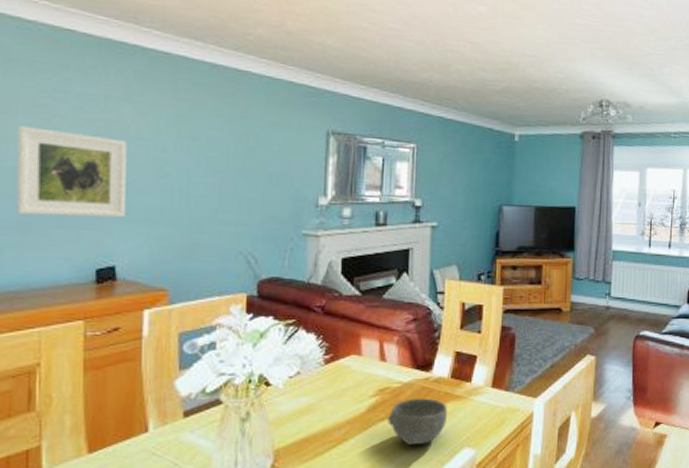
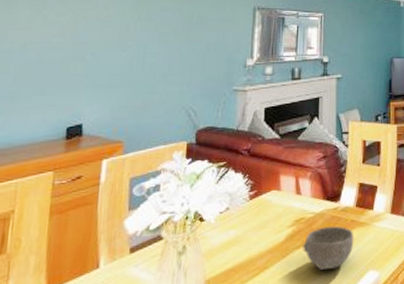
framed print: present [16,126,127,218] -> none [8,17,99,86]

